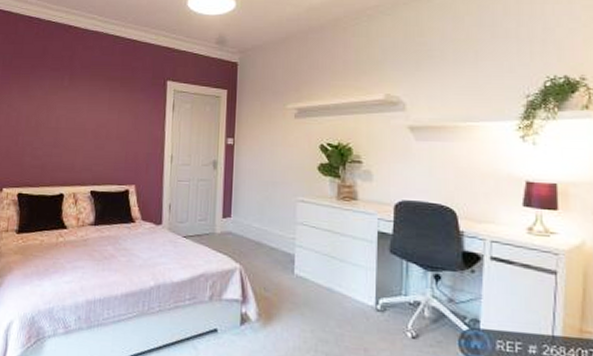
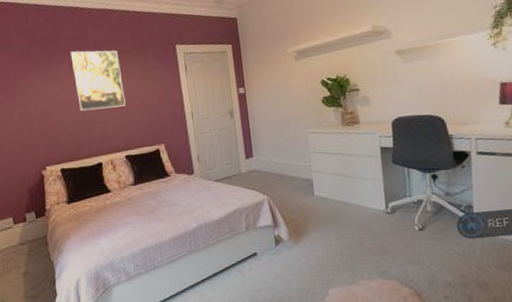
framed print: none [52,70,104,137] -> present [70,50,126,111]

